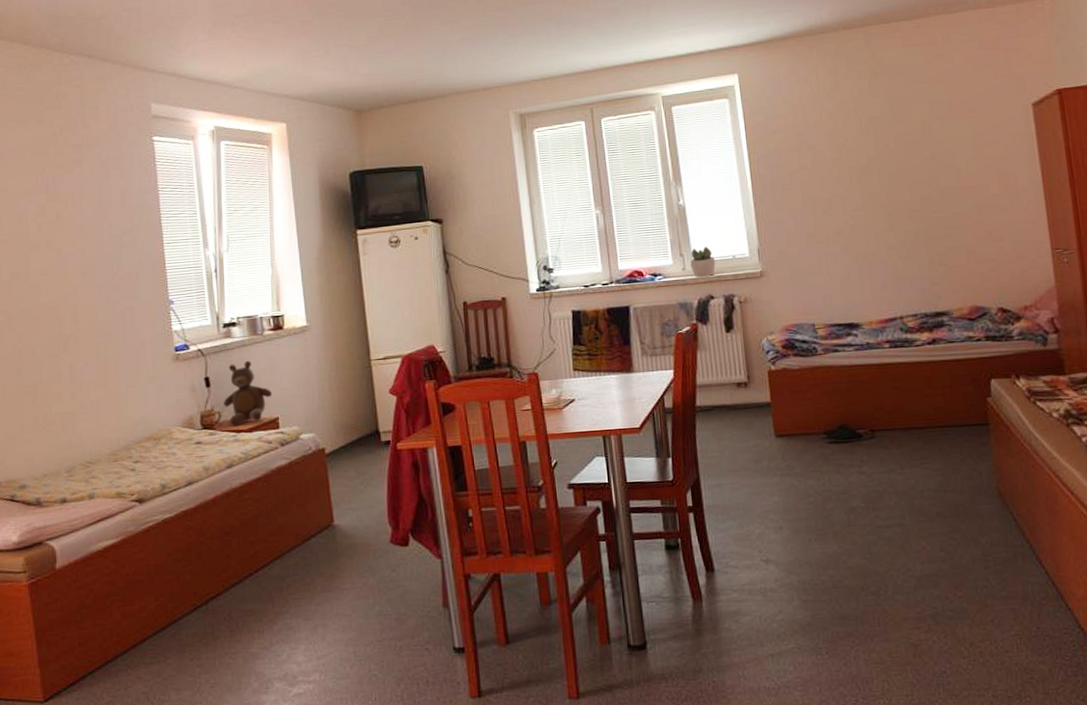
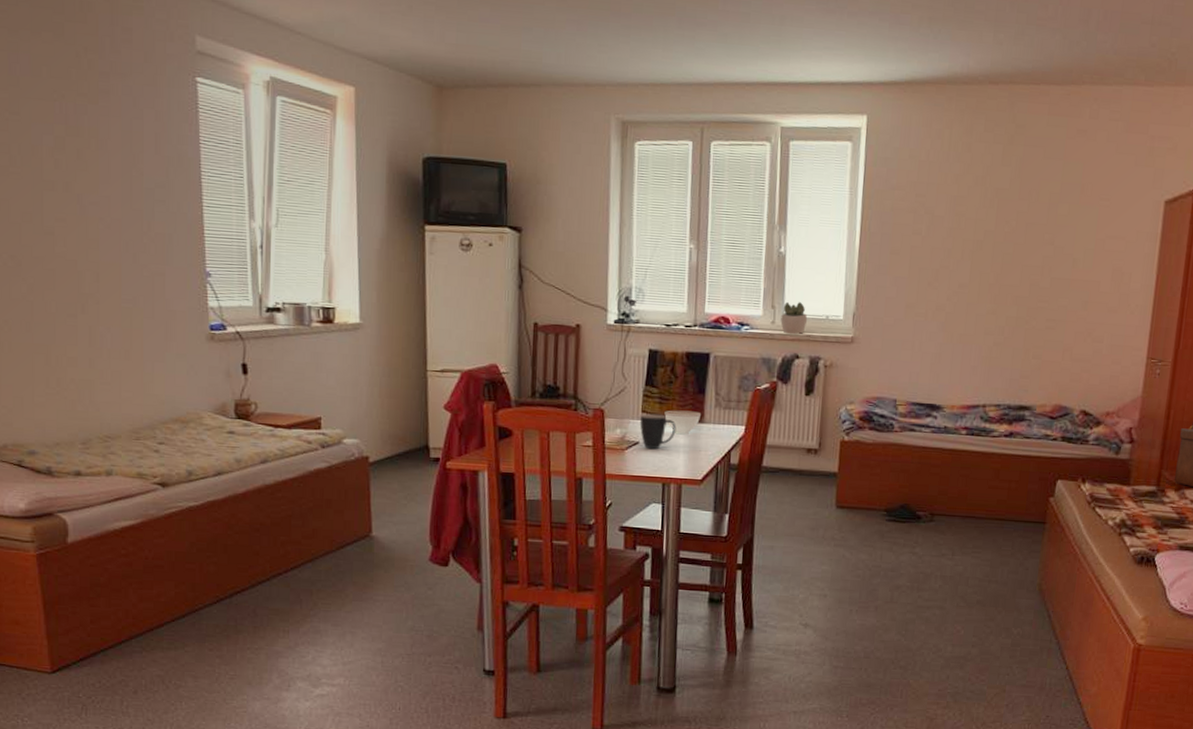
teddy bear: present [223,360,273,426] -> none [260,351,317,420]
mug: none [572,369,609,404] -> present [639,413,677,449]
bowl: none [595,362,630,387] -> present [664,410,702,435]

